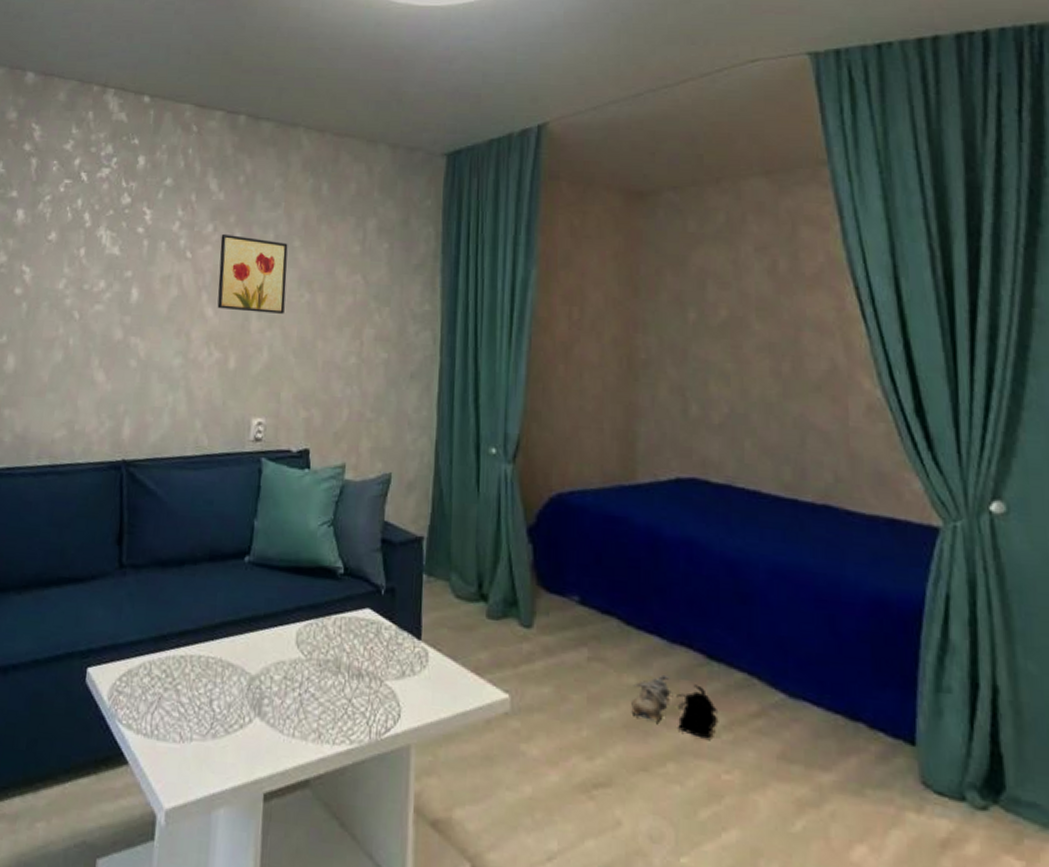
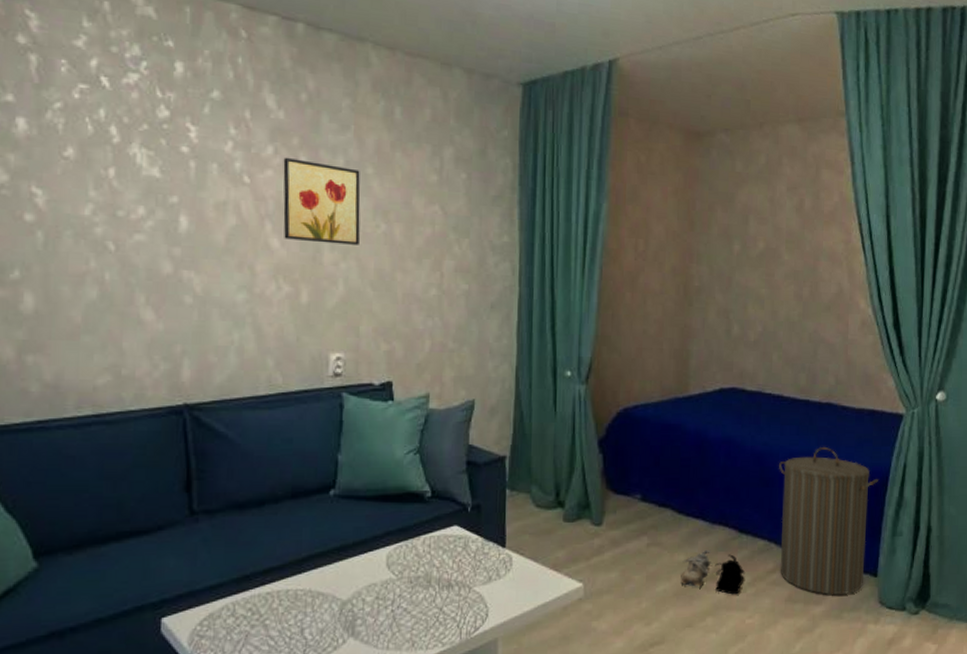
laundry hamper: none [759,559,908,764] -> present [779,446,878,595]

